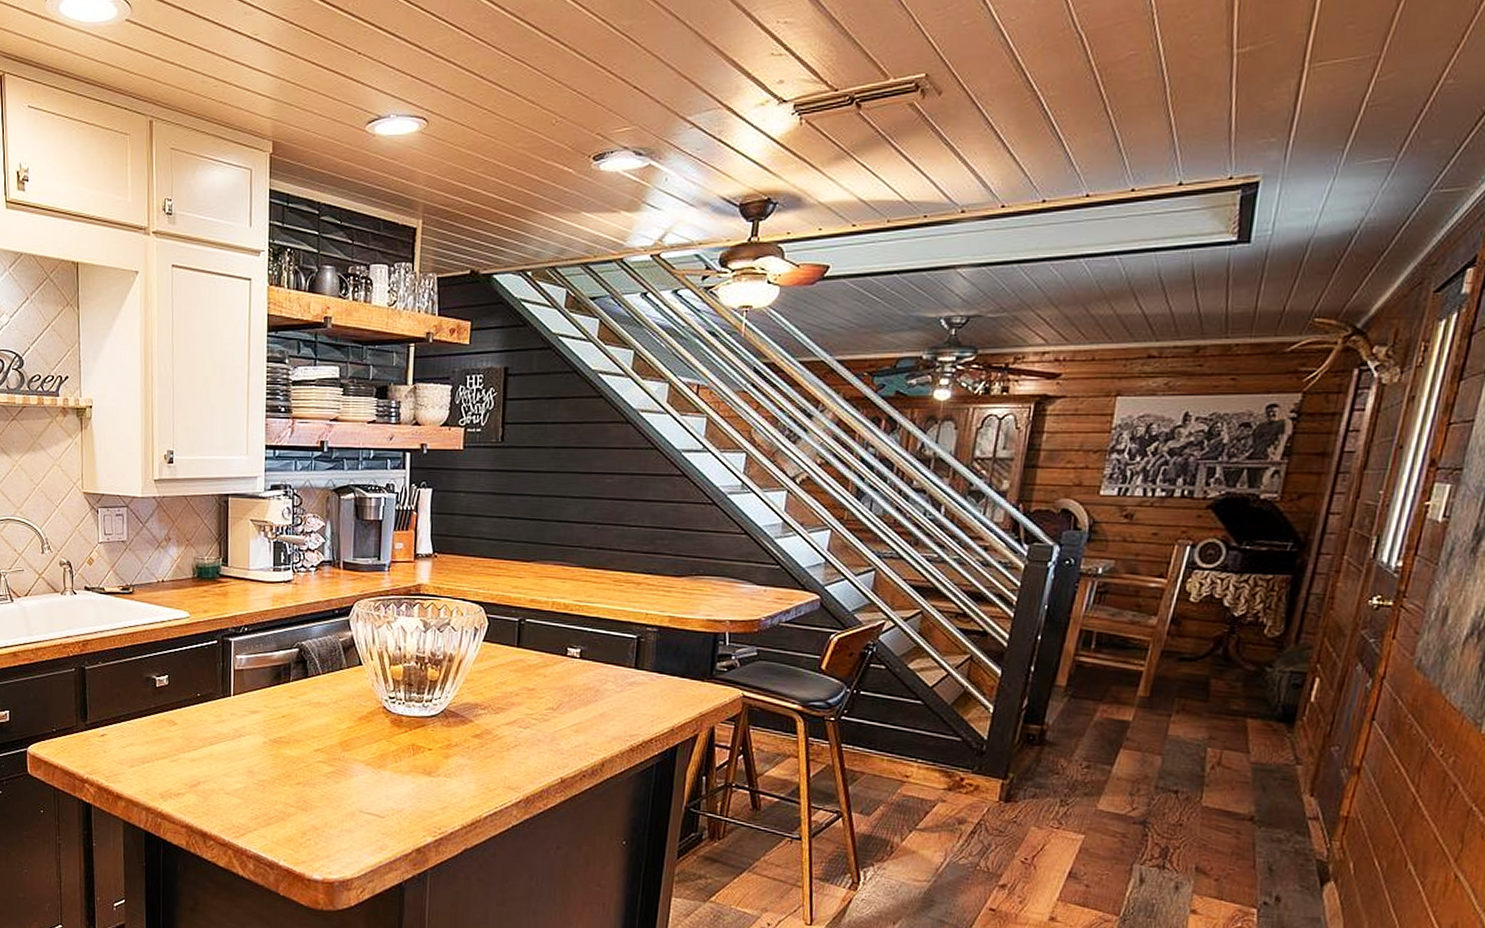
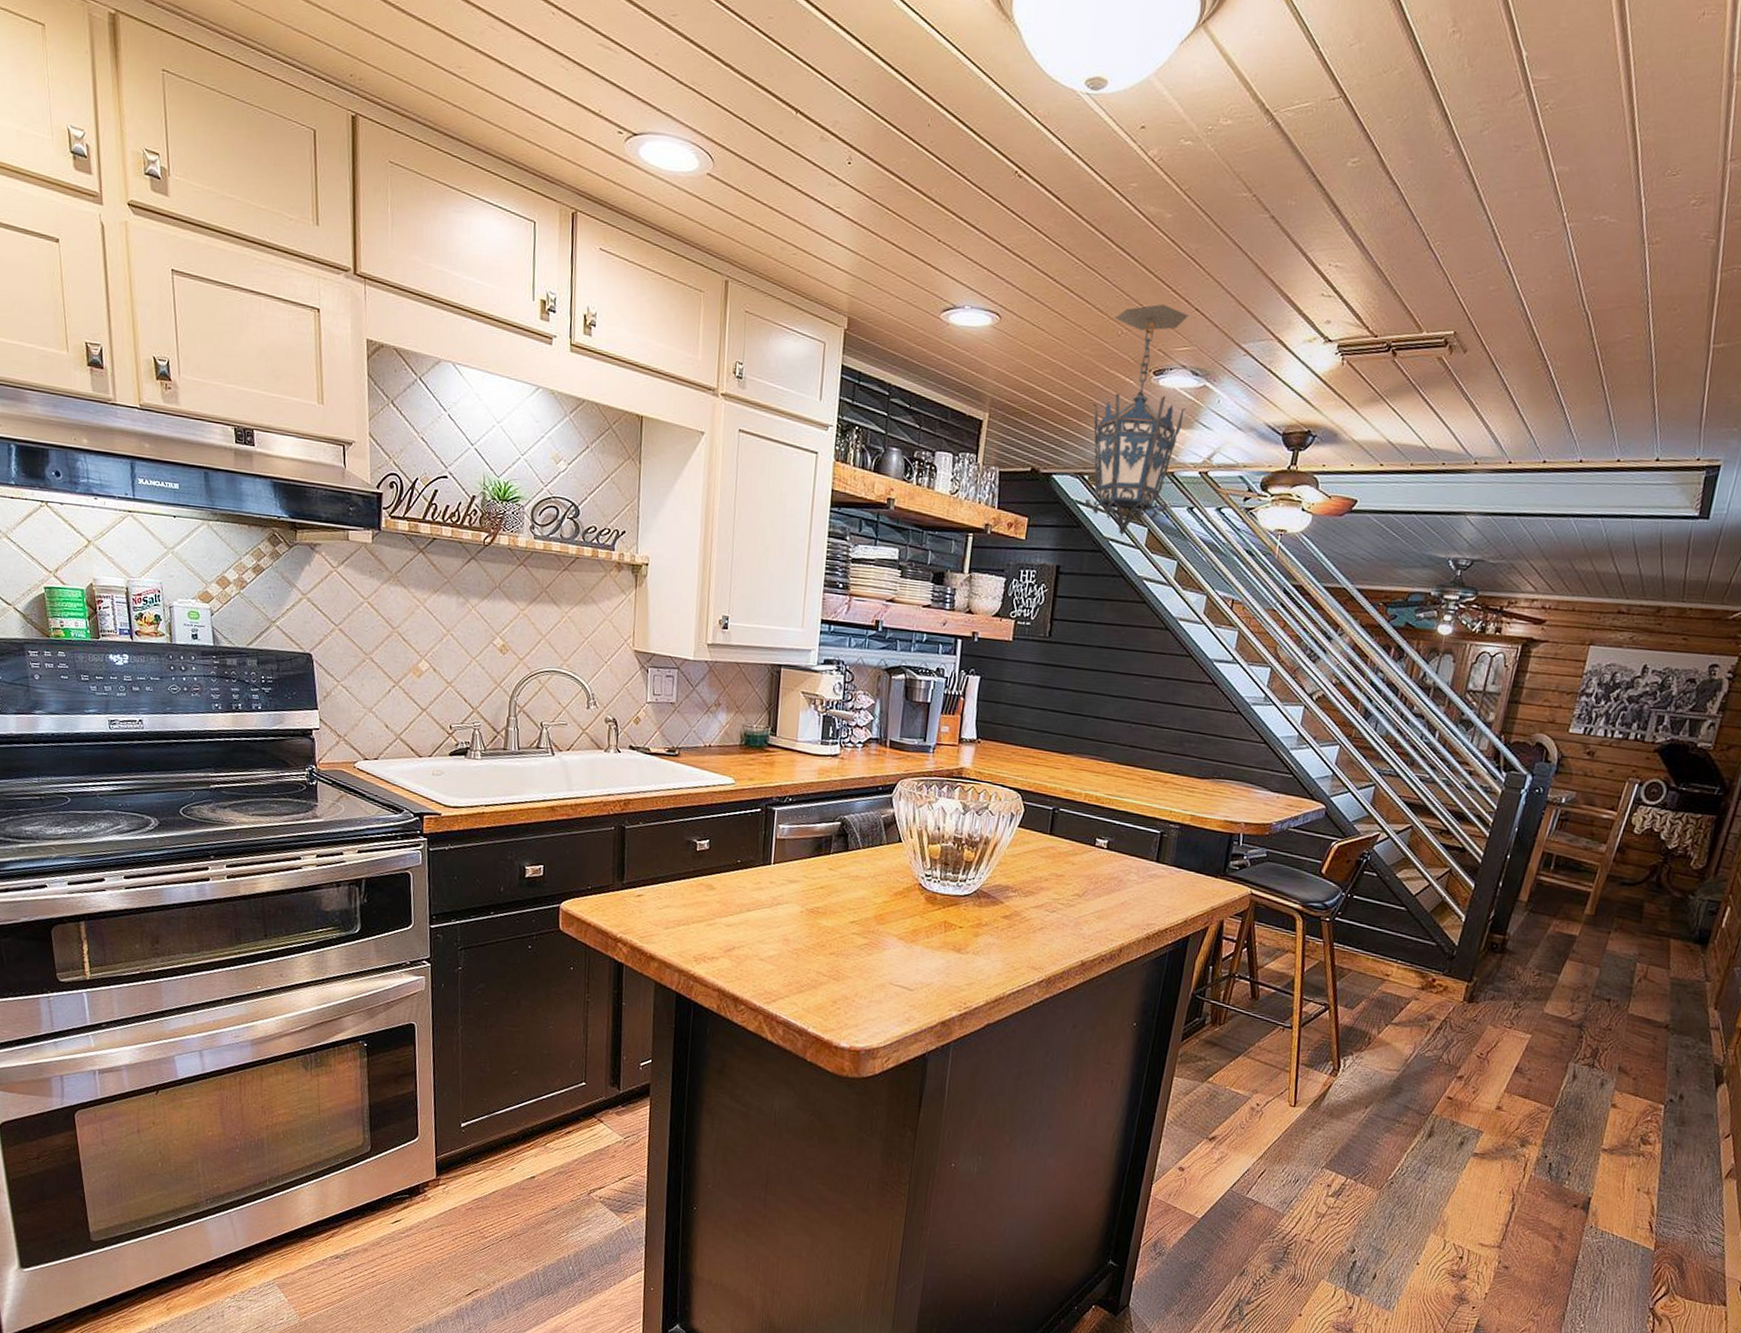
hanging lantern: none [529,86,632,331] -> present [1084,303,1189,536]

